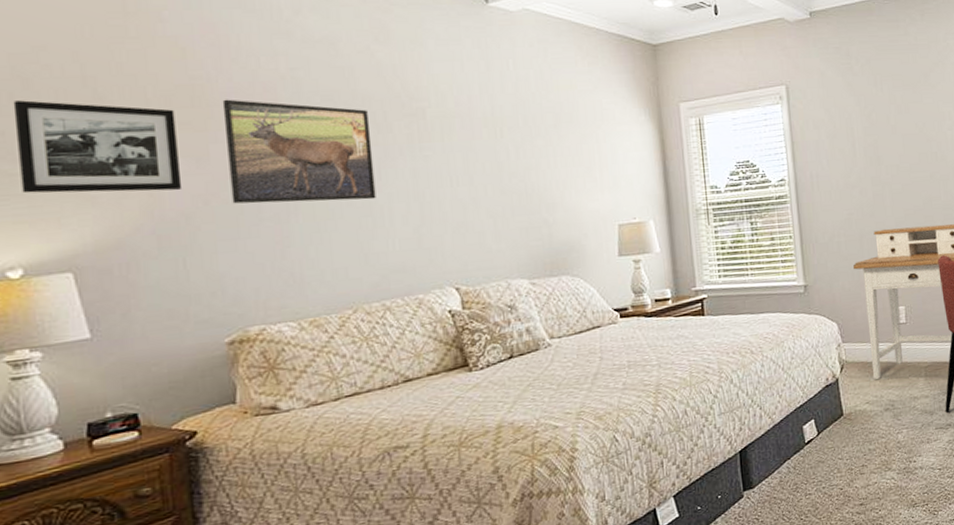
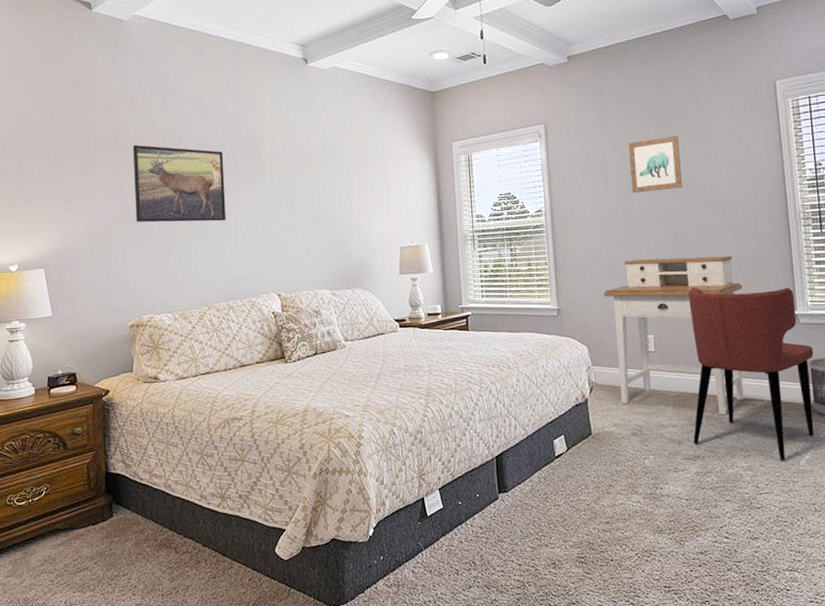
picture frame: present [13,100,183,194] -> none [17,147,107,212]
wall art: none [876,100,930,161] -> present [628,135,682,194]

